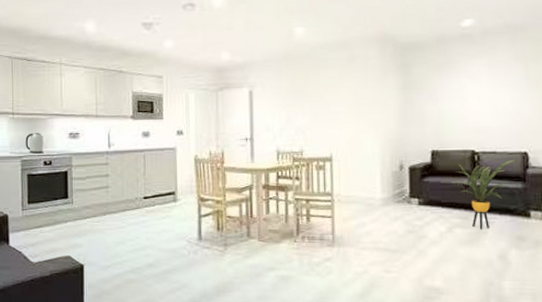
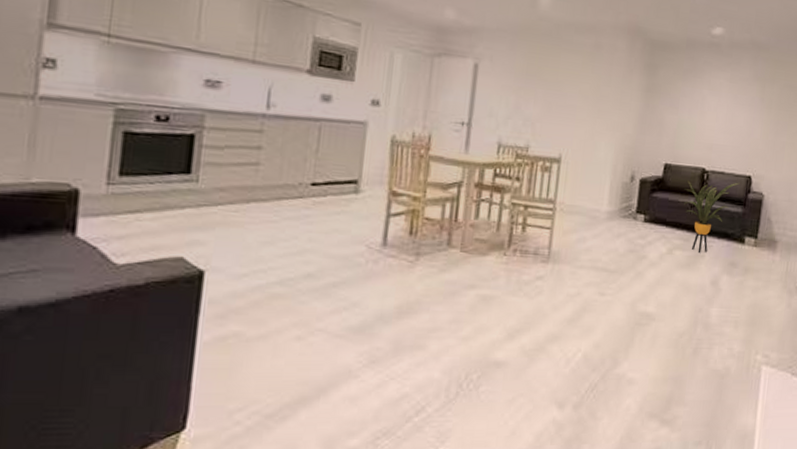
kettle: present [25,133,44,154] -> none [126,69,160,104]

